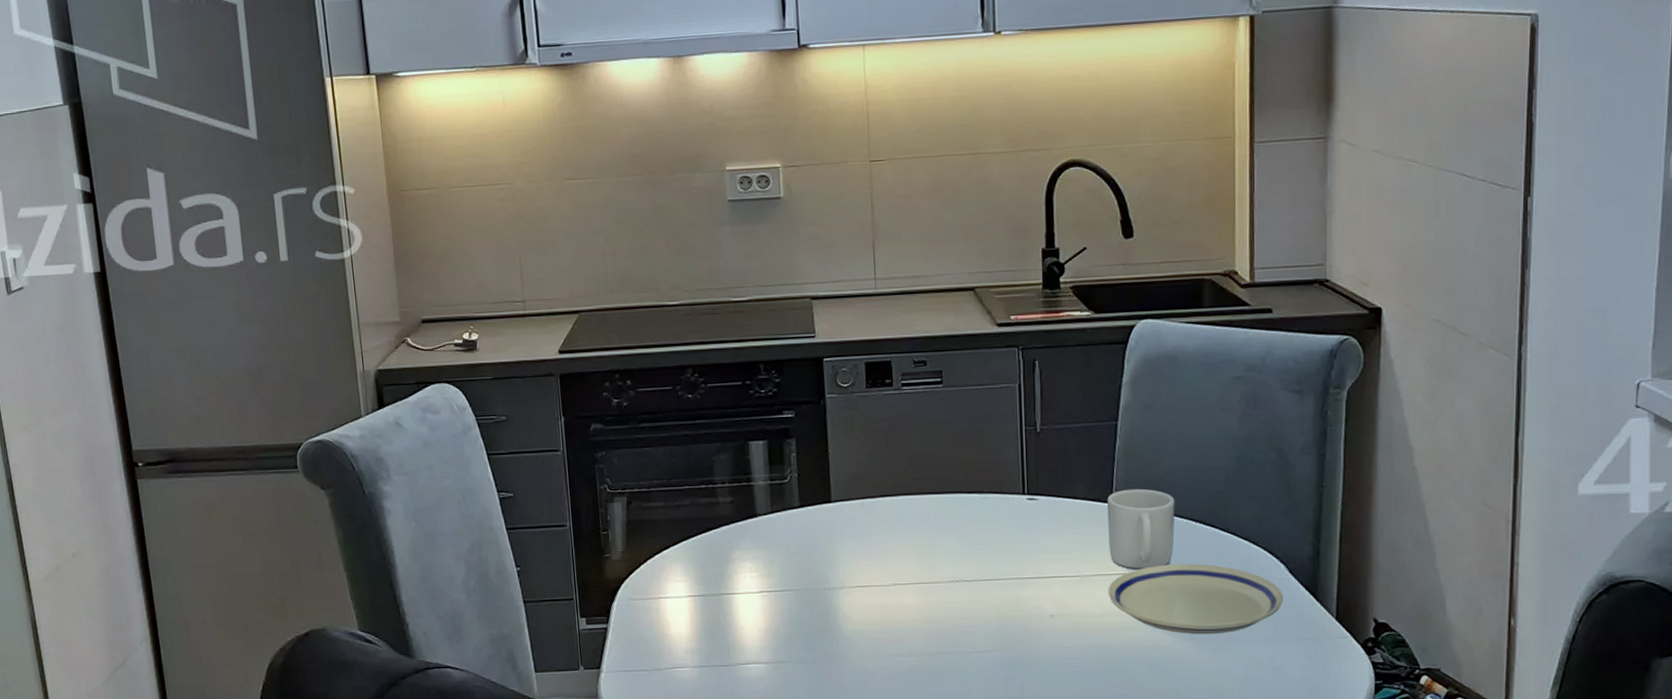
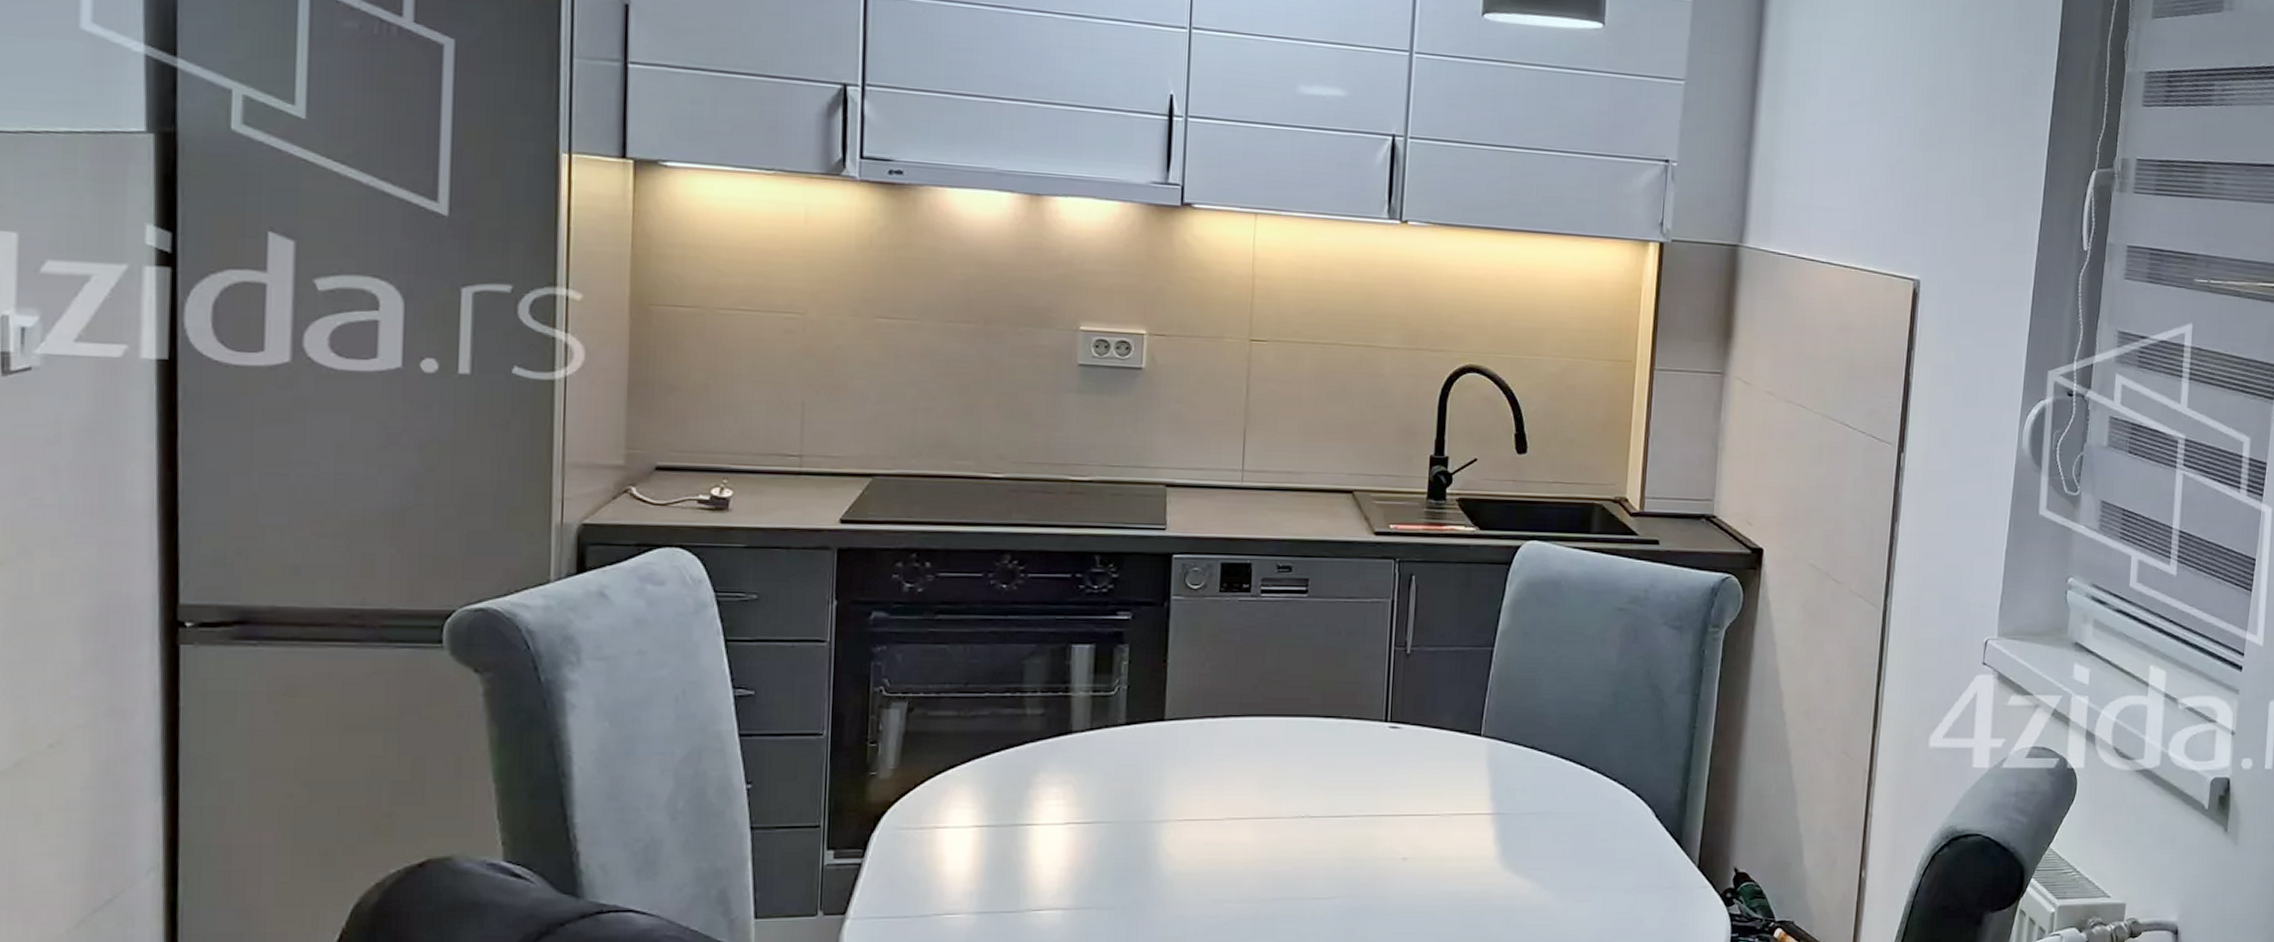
mug: present [1107,488,1175,570] -> none [1473,721,1546,810]
plate: present [1108,563,1284,635] -> none [1467,805,1649,882]

